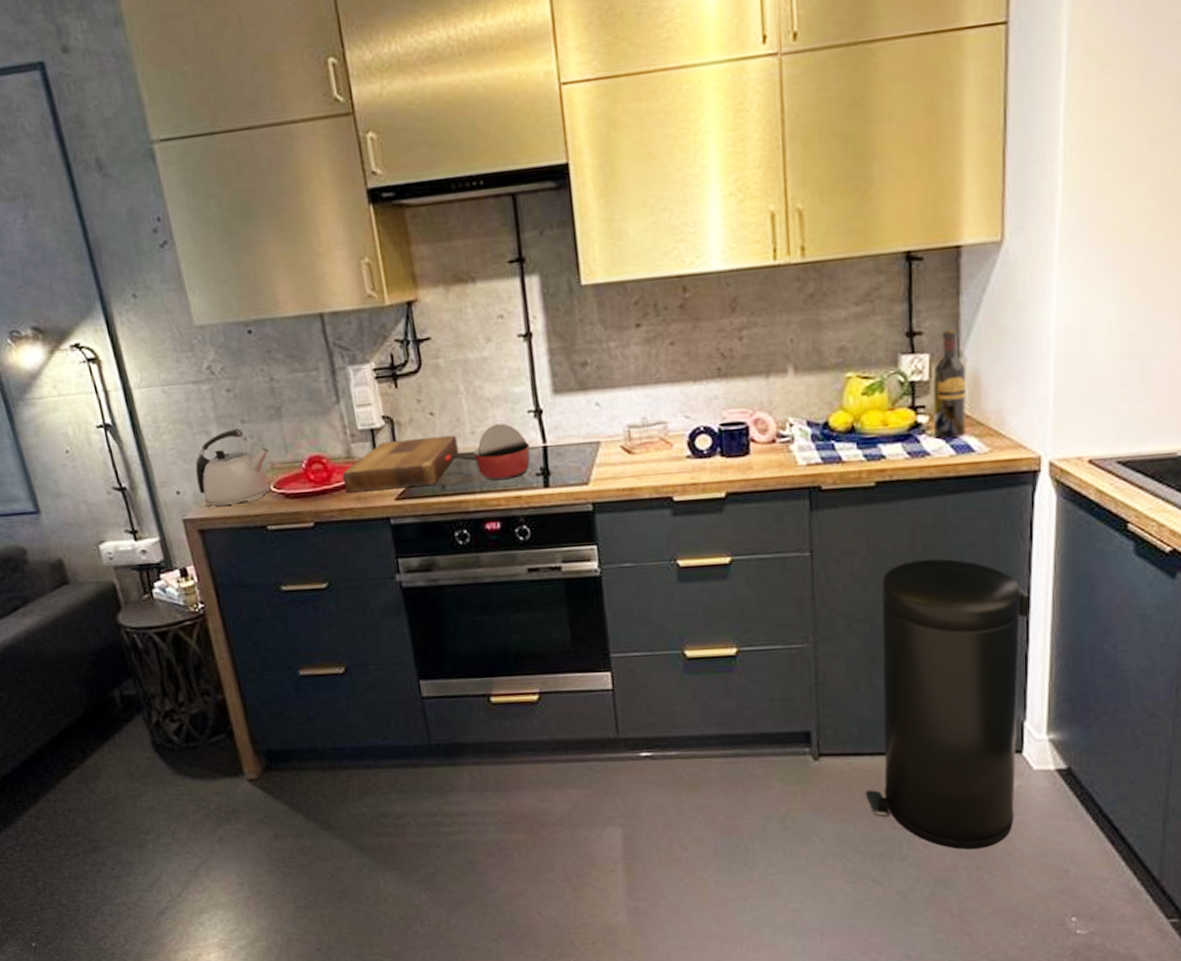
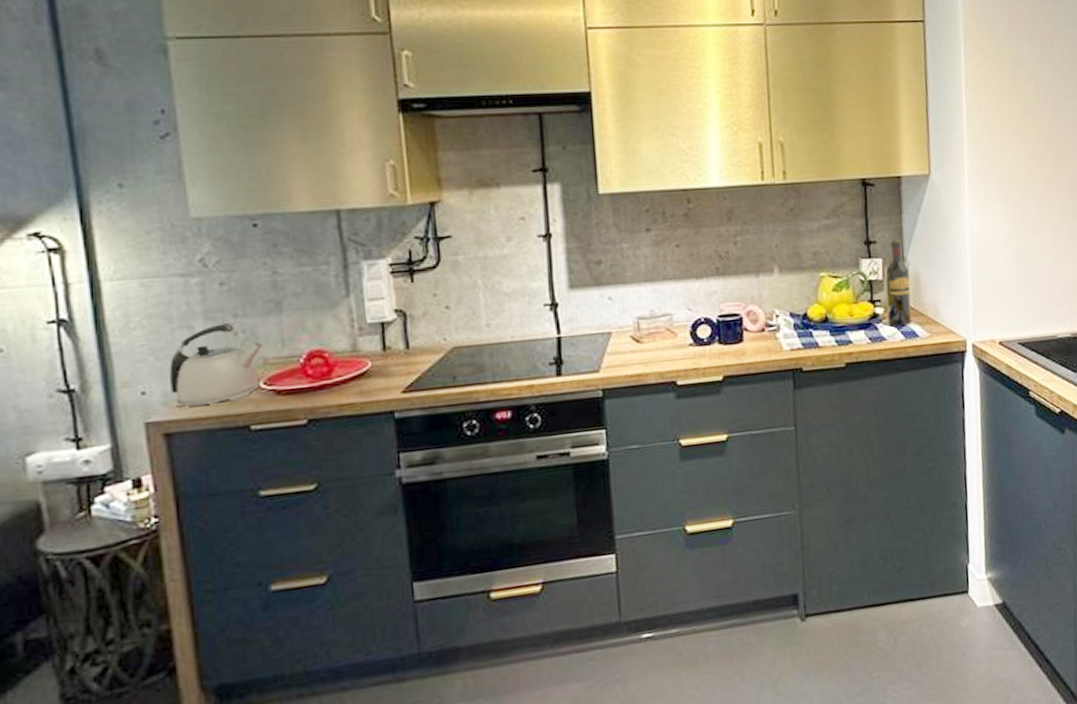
cutting board: present [342,435,459,494] -> none [345,327,472,389]
saucepan: present [444,423,531,481] -> none [458,316,545,371]
pedal bin: present [865,559,1030,849] -> none [845,427,966,691]

